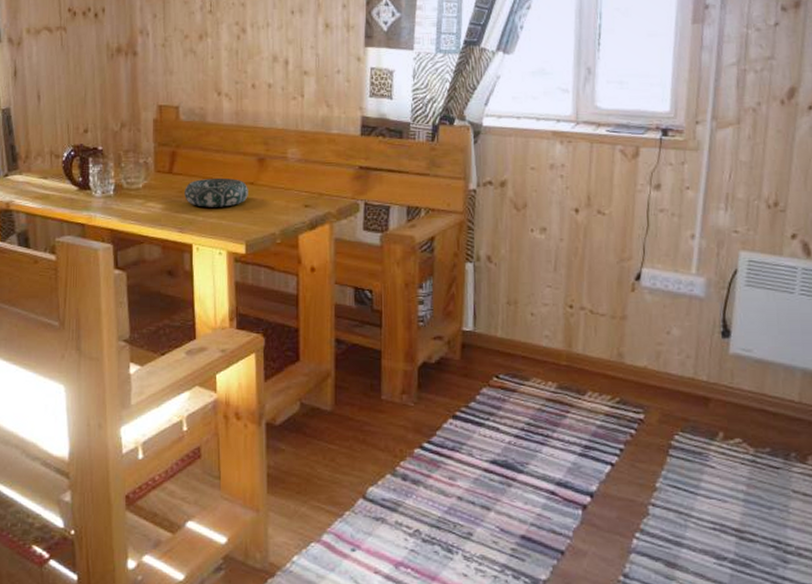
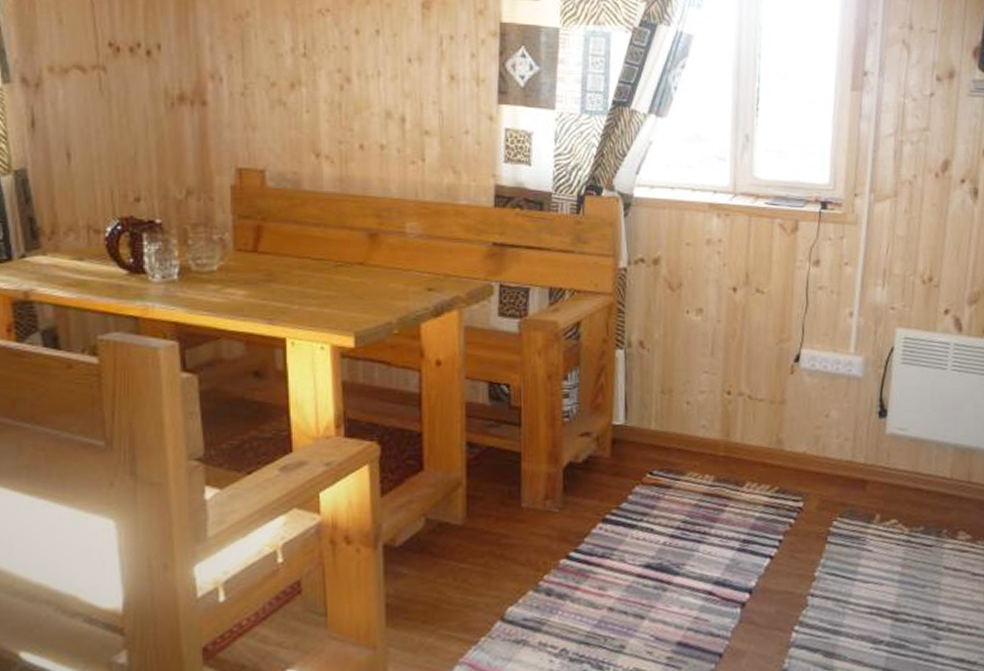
decorative bowl: present [185,177,248,207] -> none [274,257,357,293]

